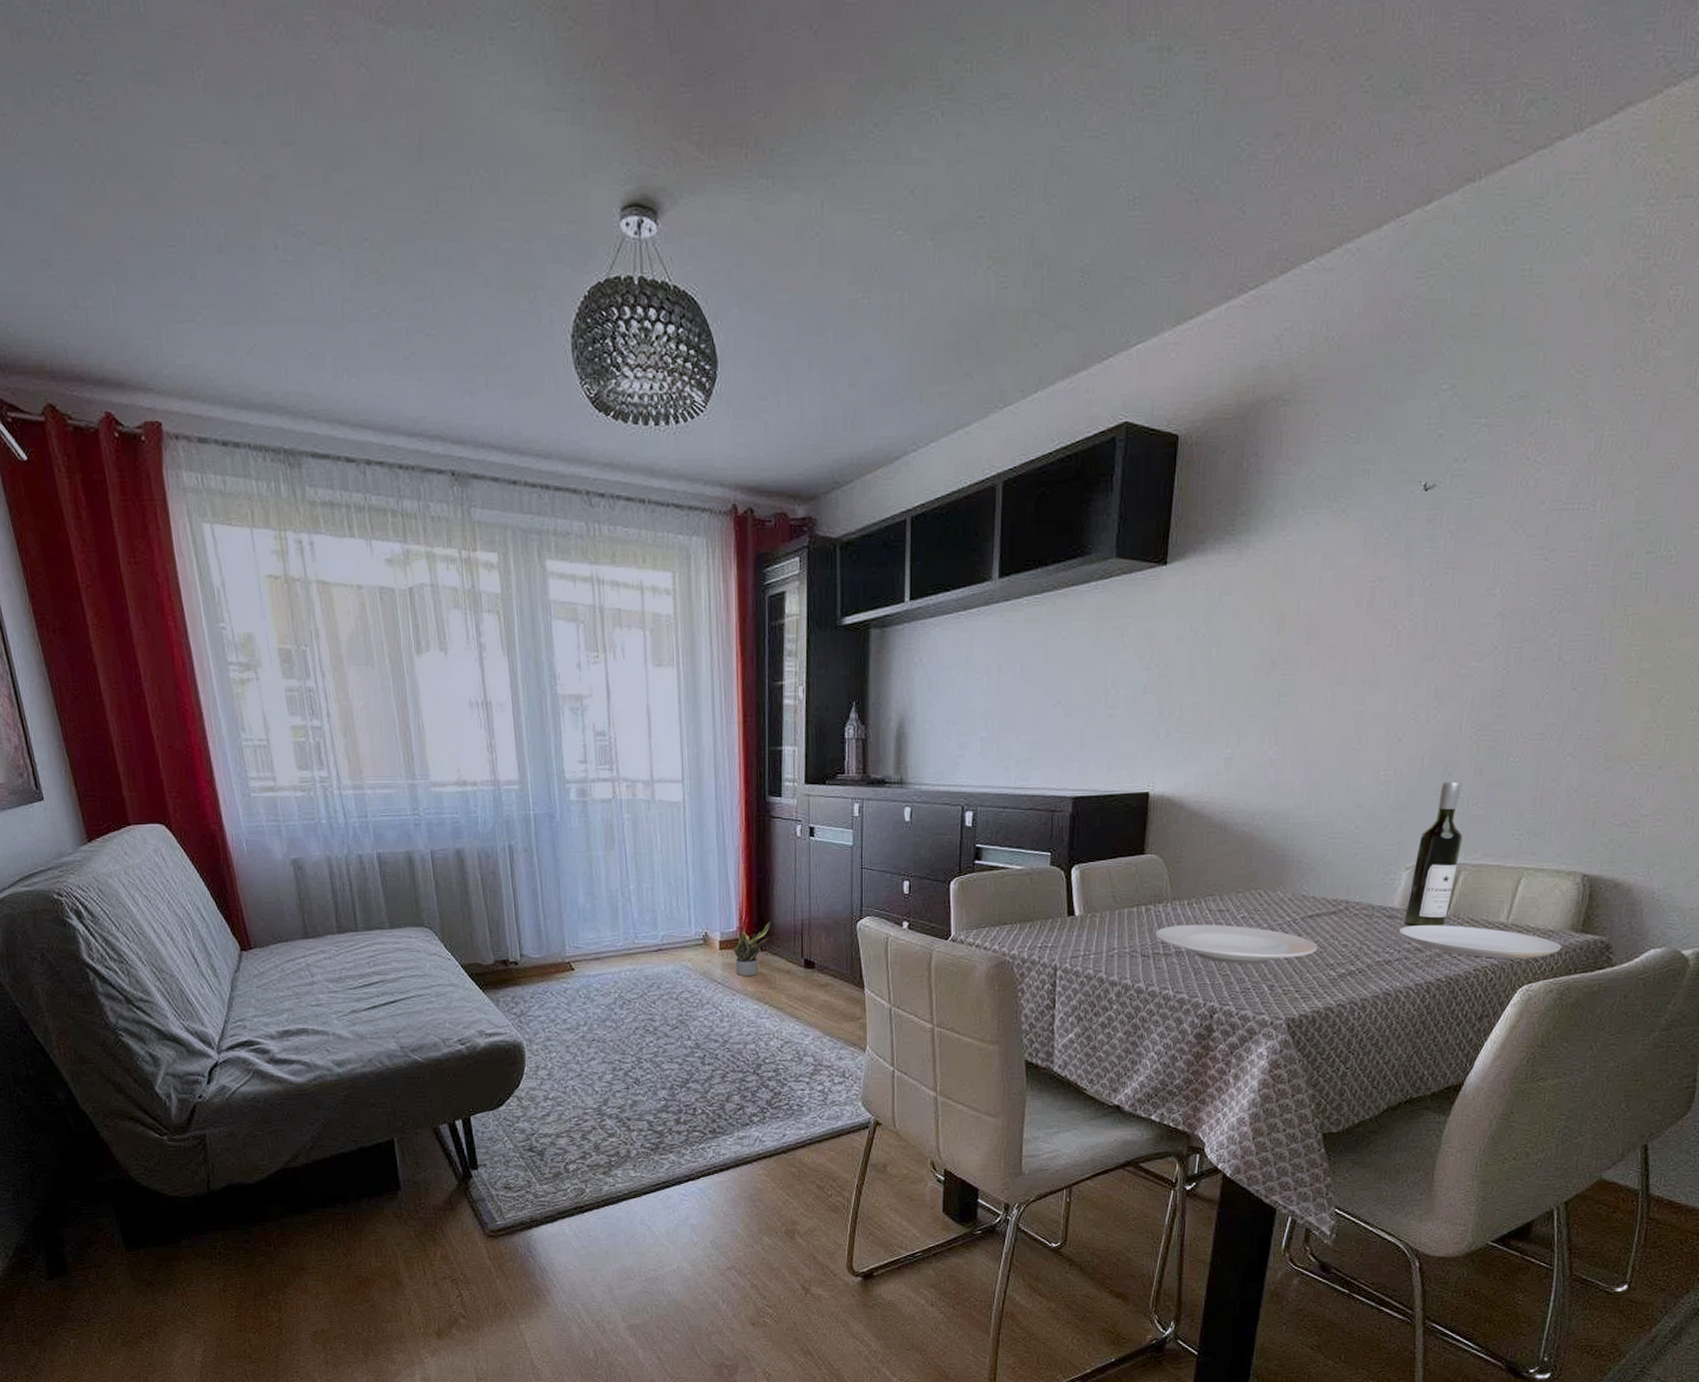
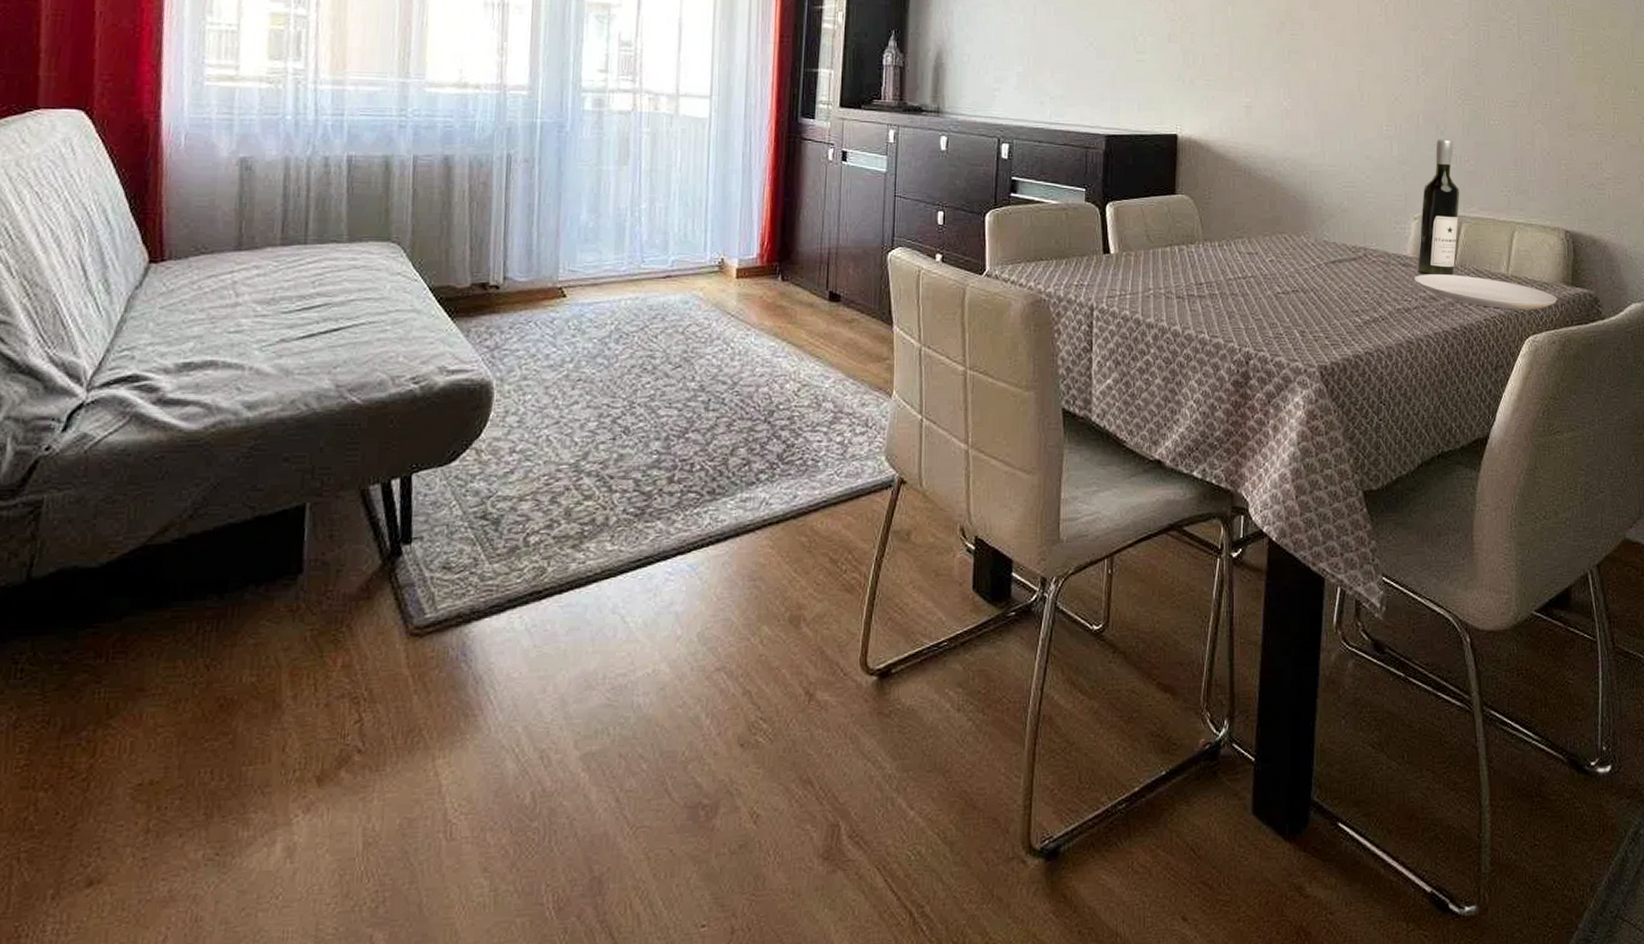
potted plant: present [734,921,770,977] -> none [752,248,795,310]
plate: present [1155,924,1318,965] -> none [1189,266,1343,310]

